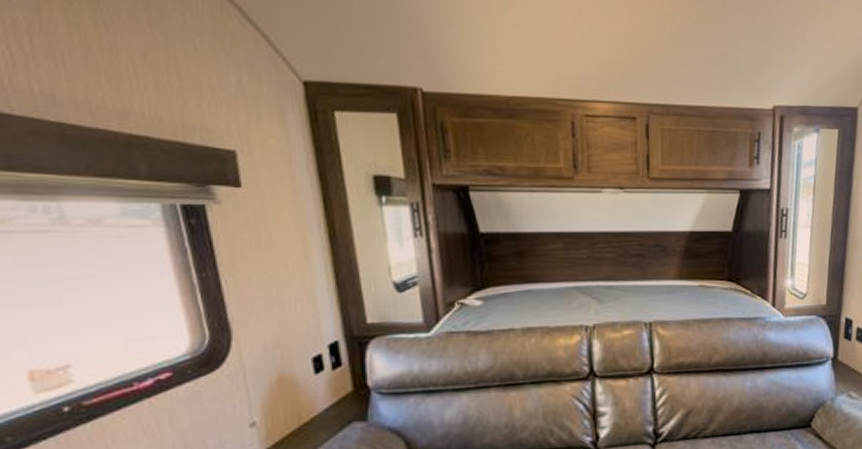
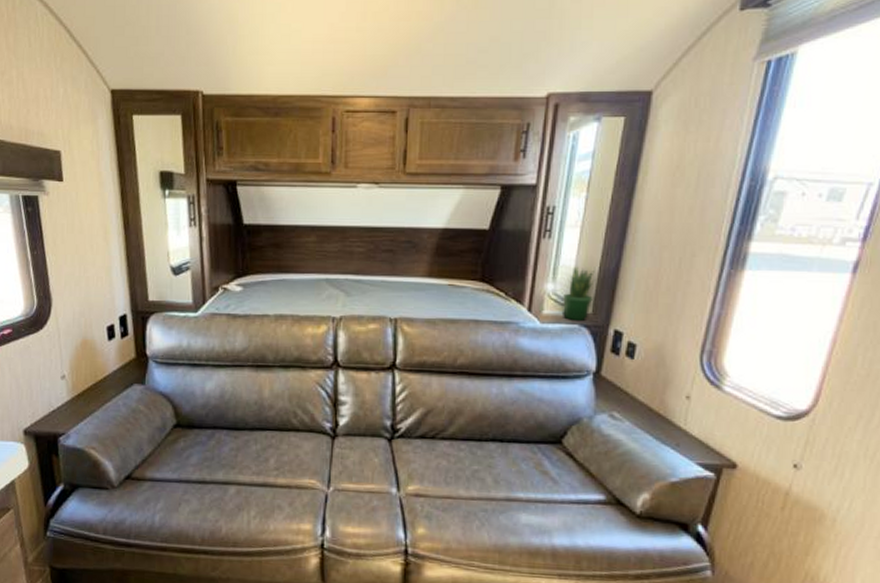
planter: none [801,263,826,312] -> present [563,266,595,320]

